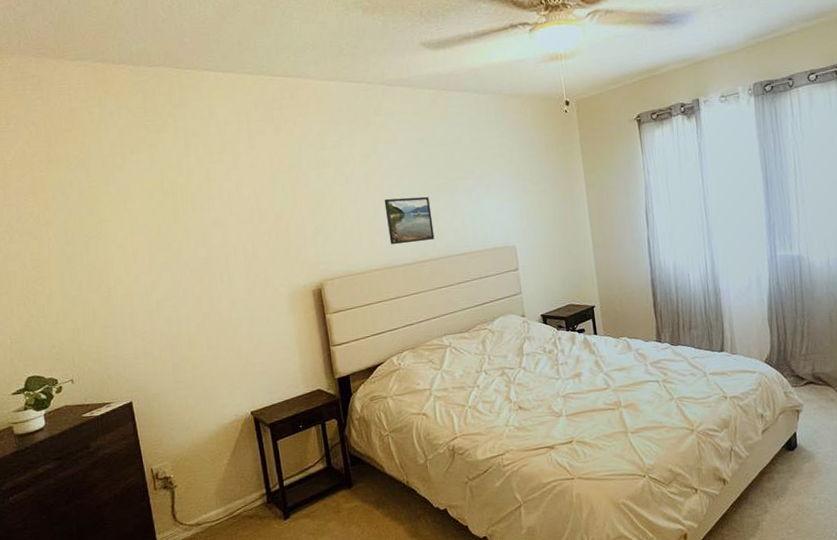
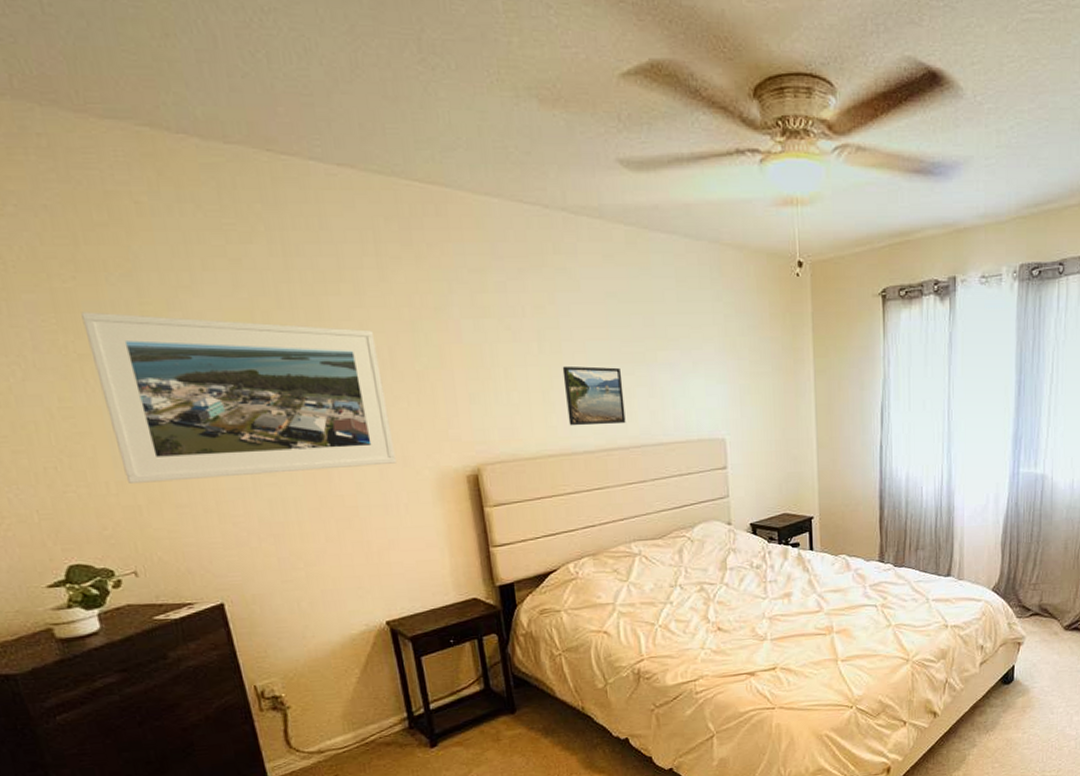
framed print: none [50,185,260,312] -> present [81,312,396,483]

